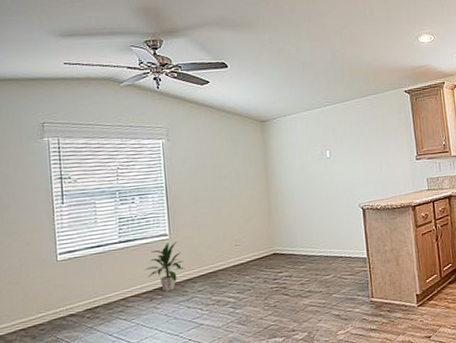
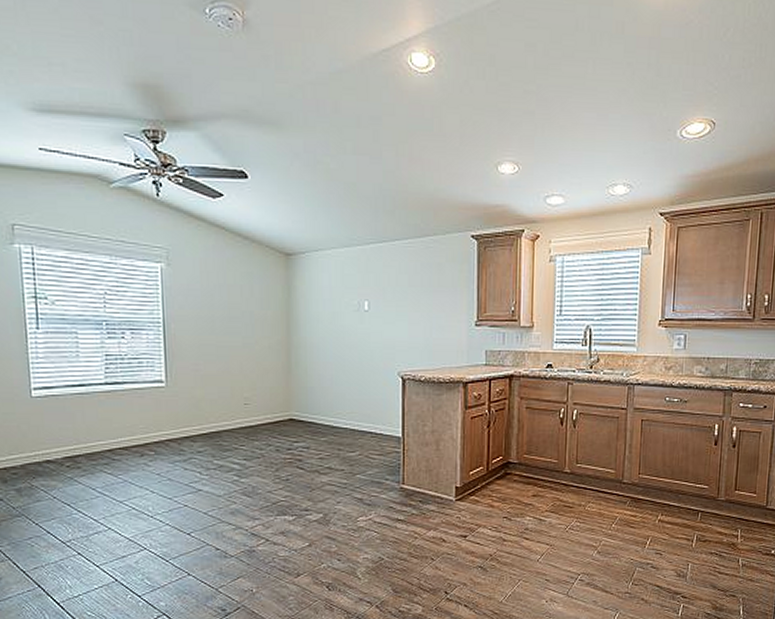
indoor plant: present [145,242,185,292] -> none [136,391,183,448]

